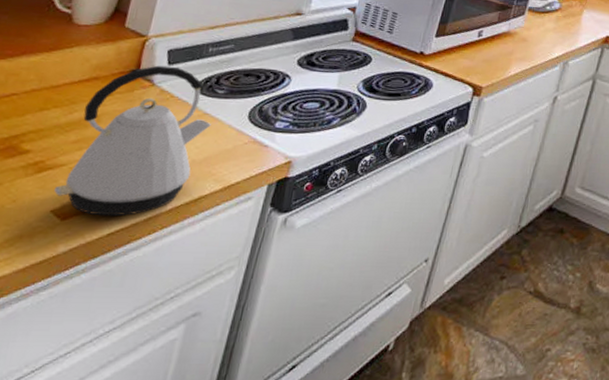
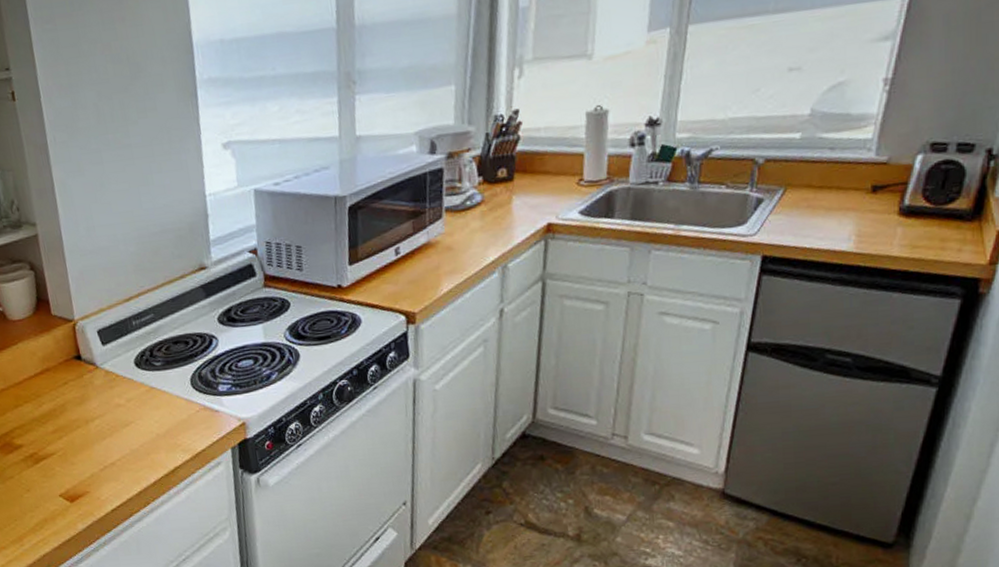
kettle: present [54,65,211,217] -> none [49,346,161,495]

